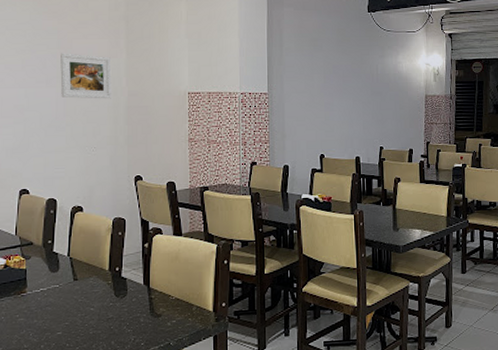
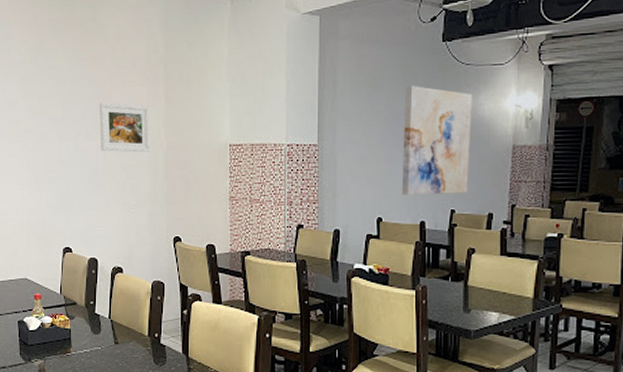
wall art: none [339,45,393,136] -> present [401,85,472,196]

